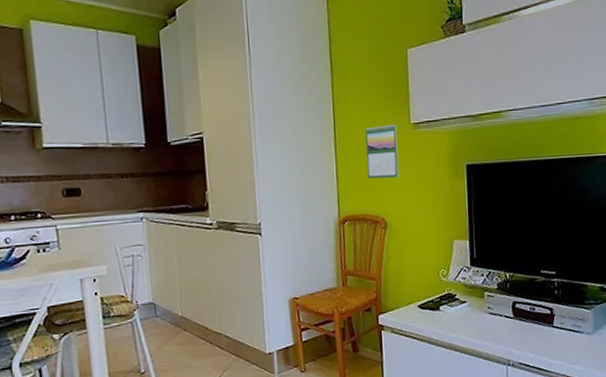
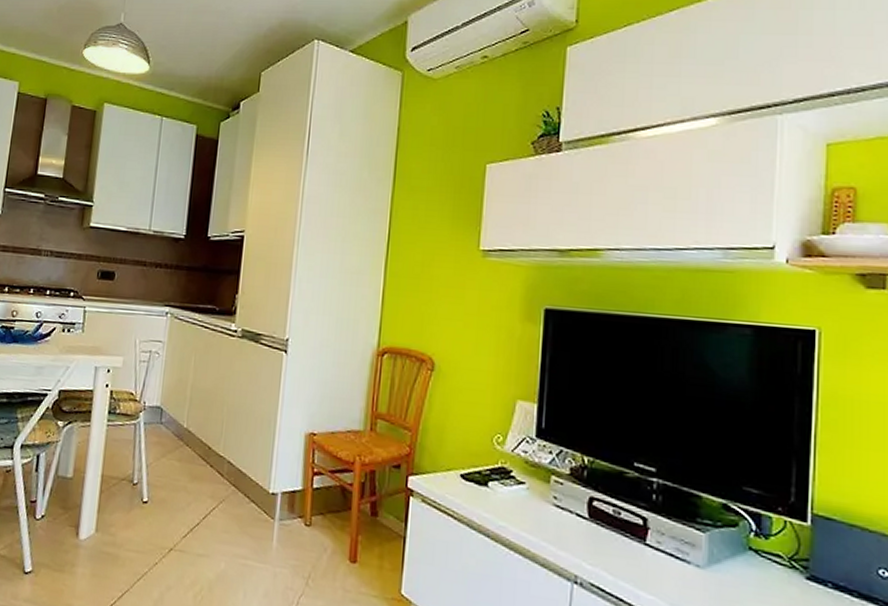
calendar: present [365,124,399,179] -> none [418,248,461,312]

